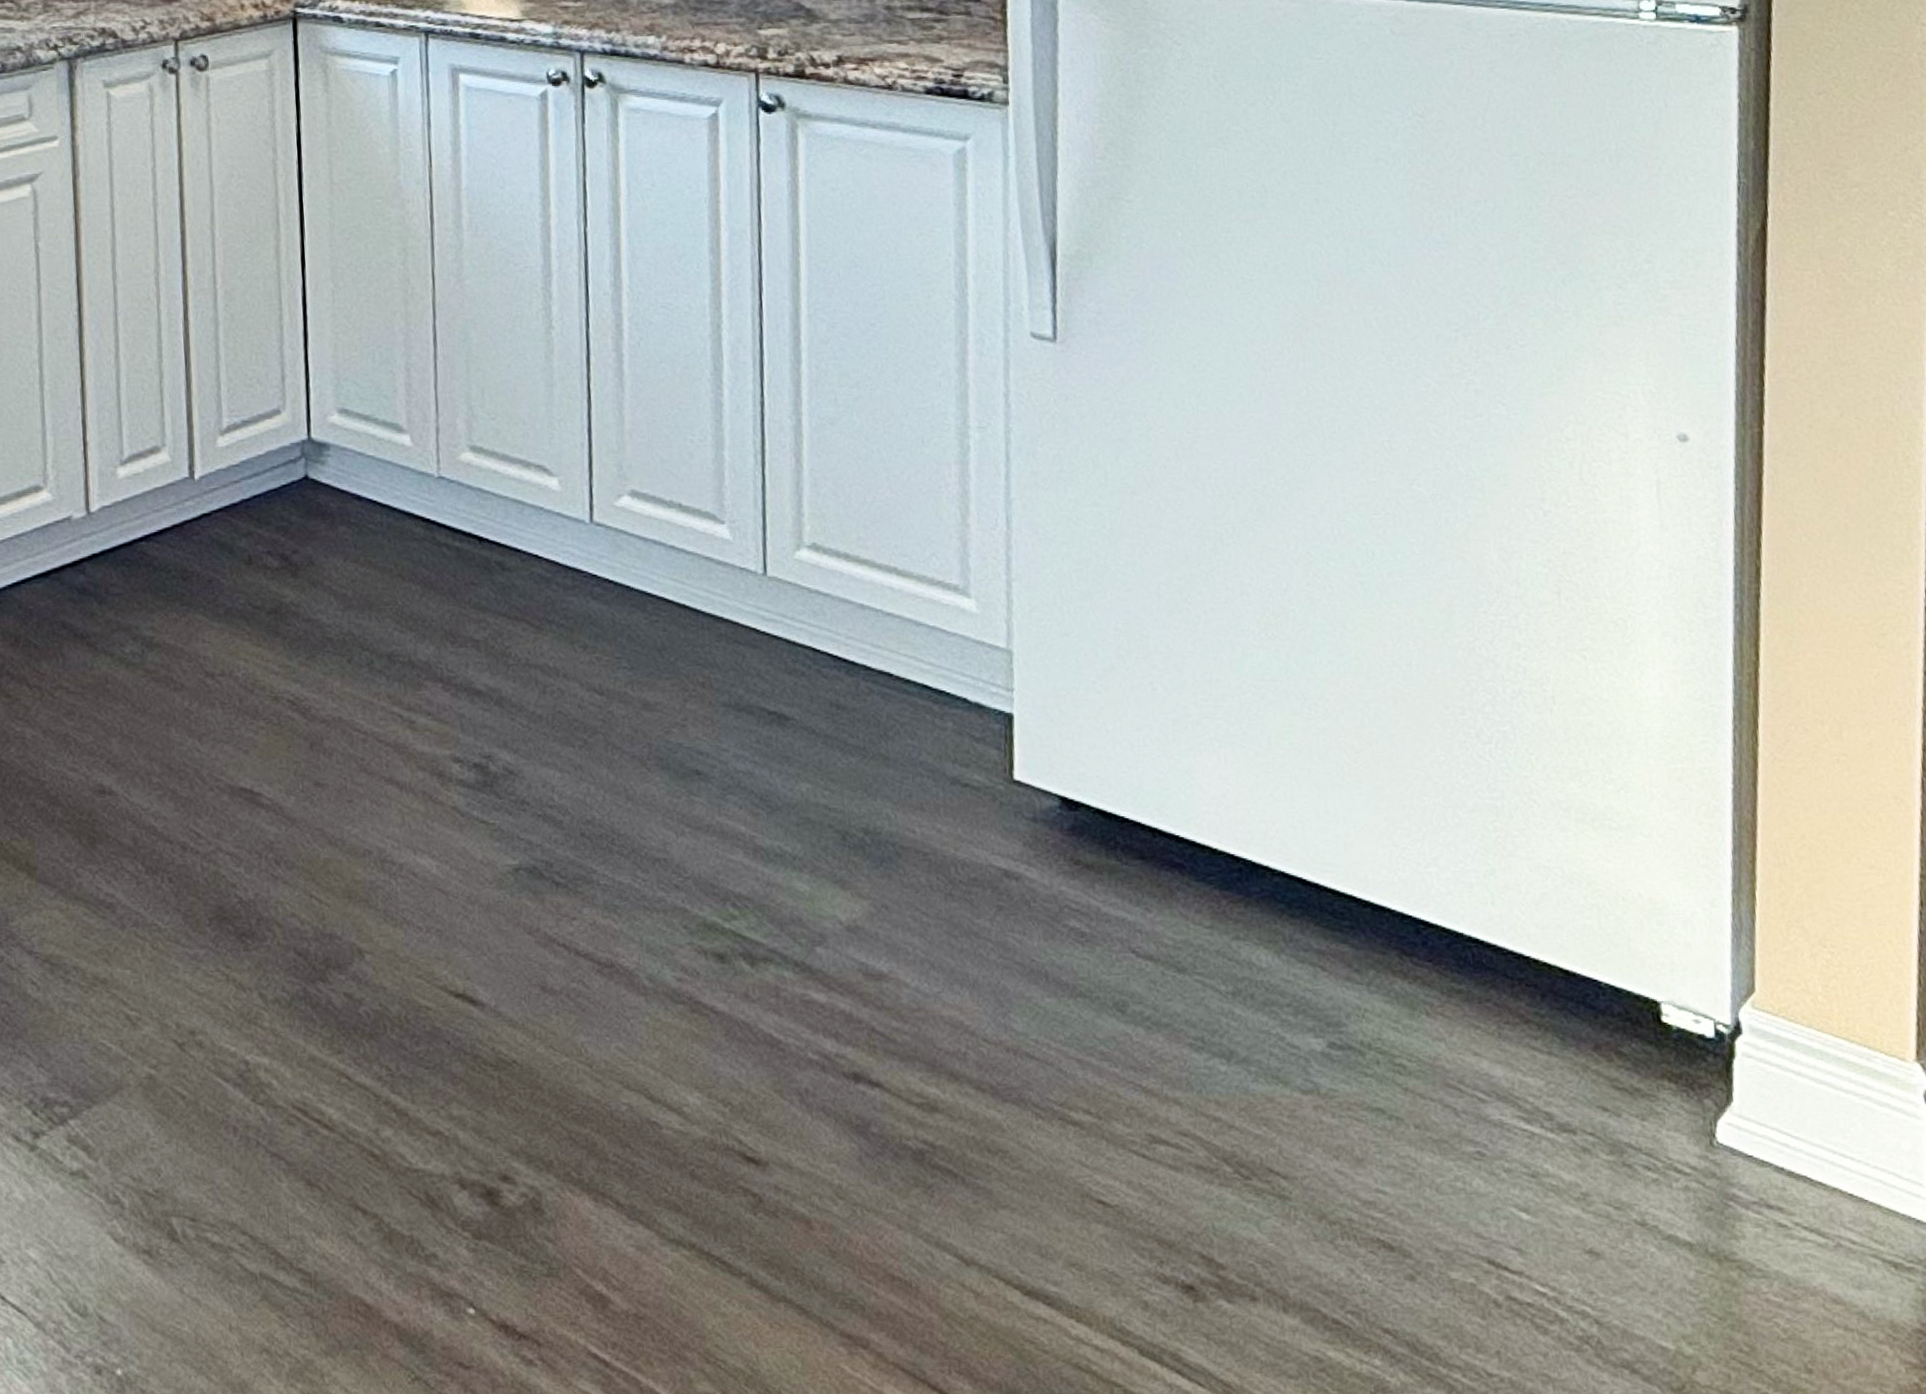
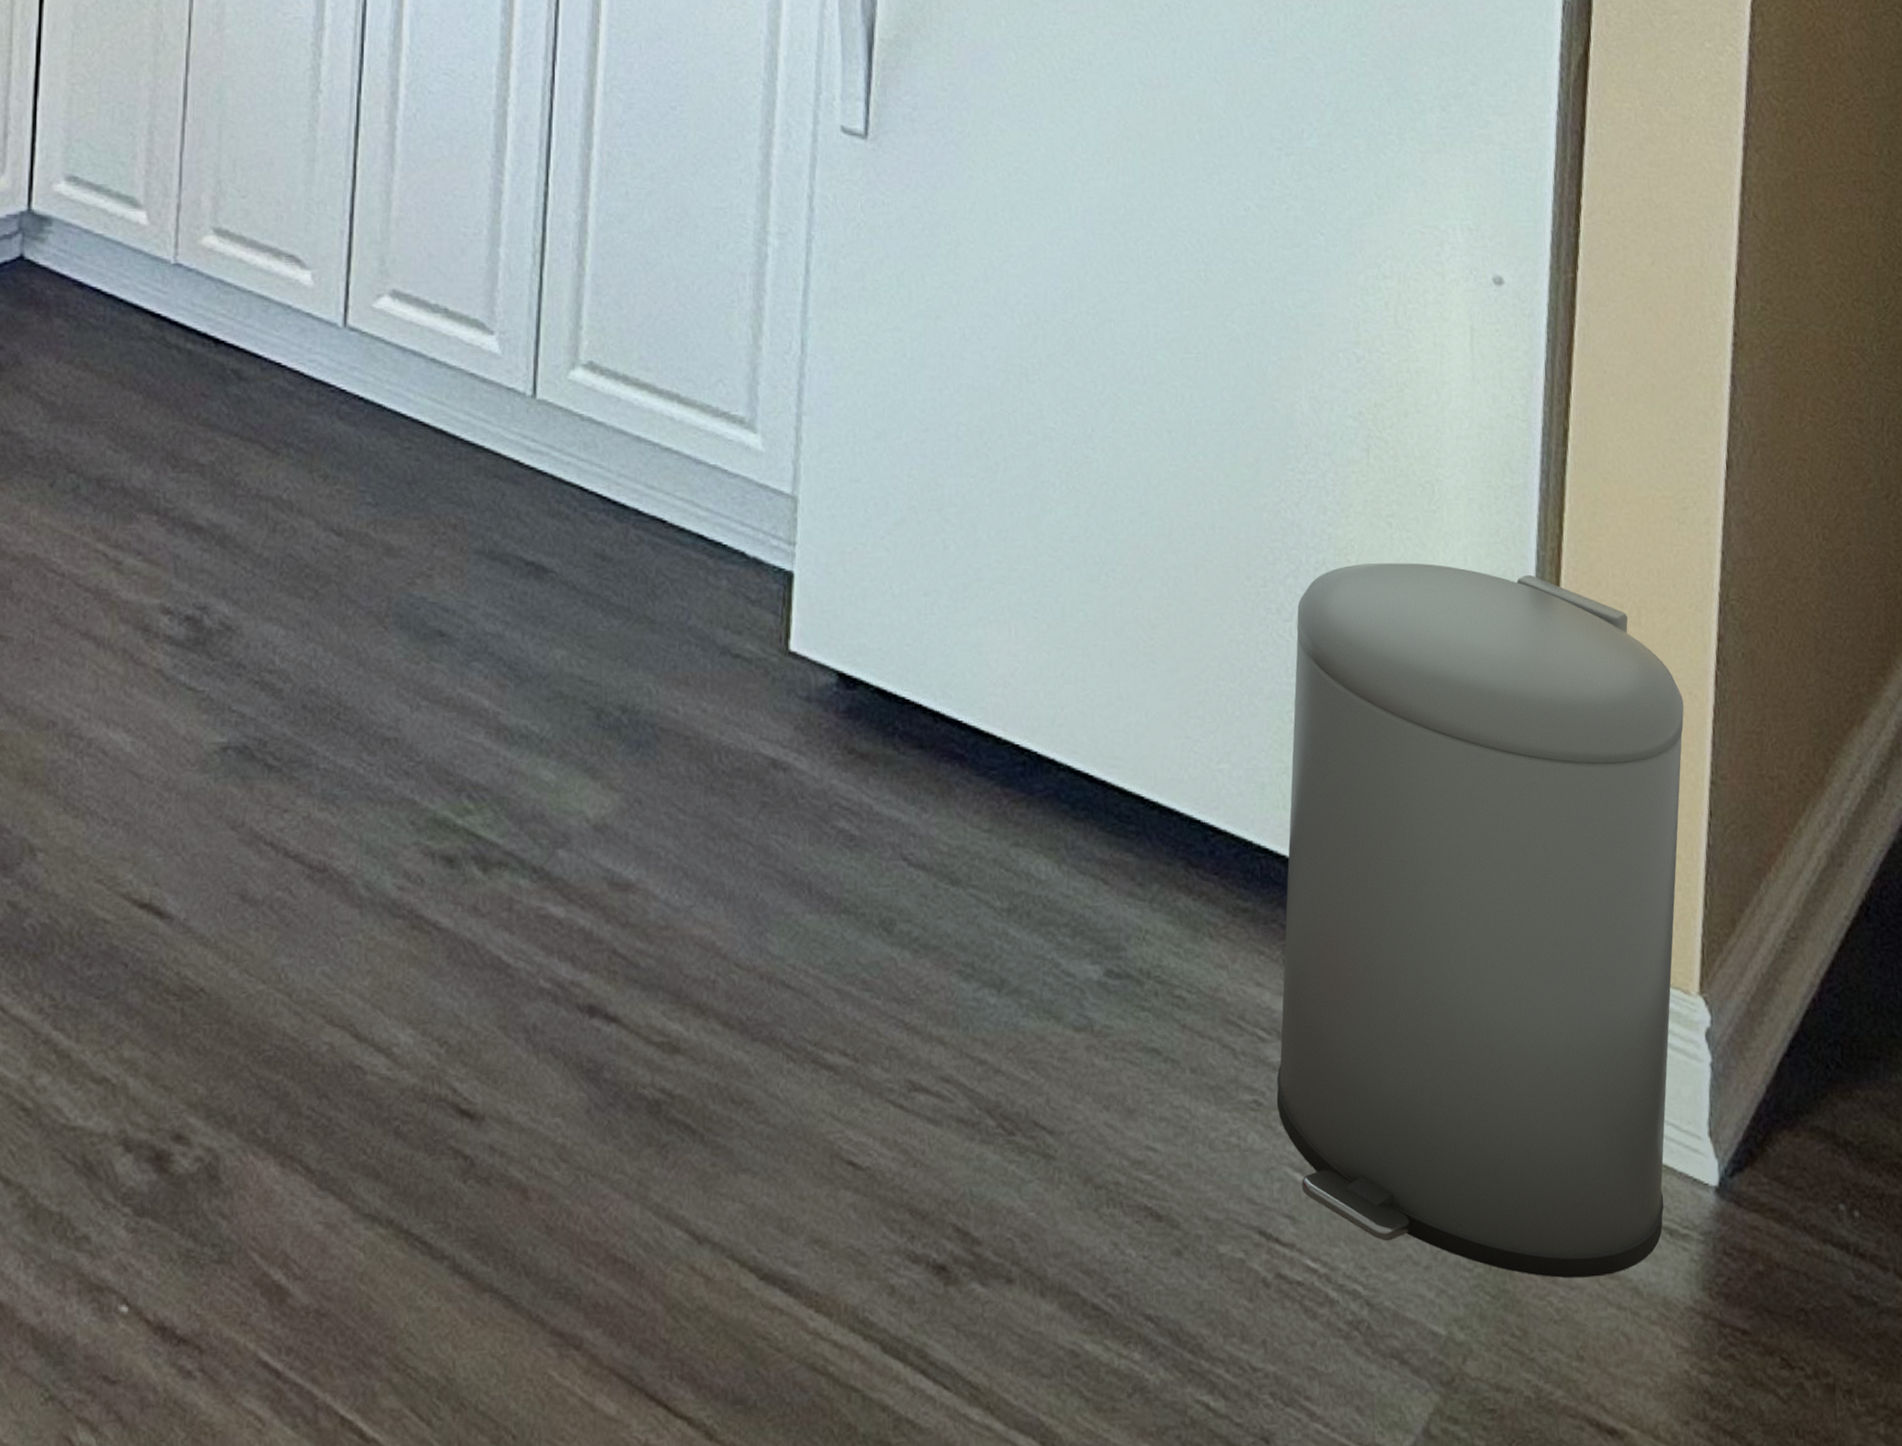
pedal bin: none [1496,690,1891,1304] -> present [1276,563,1684,1278]

